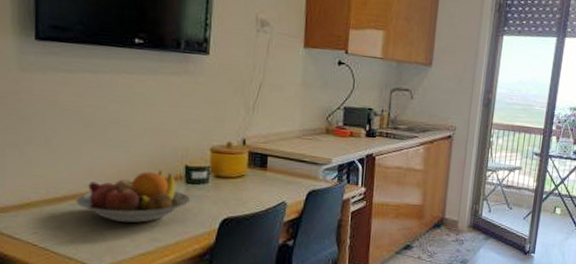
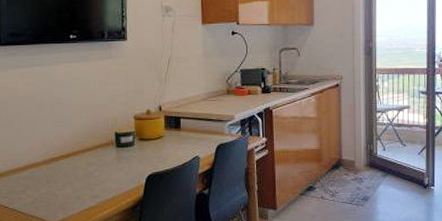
fruit bowl: present [75,170,191,223] -> none [34,138,122,184]

